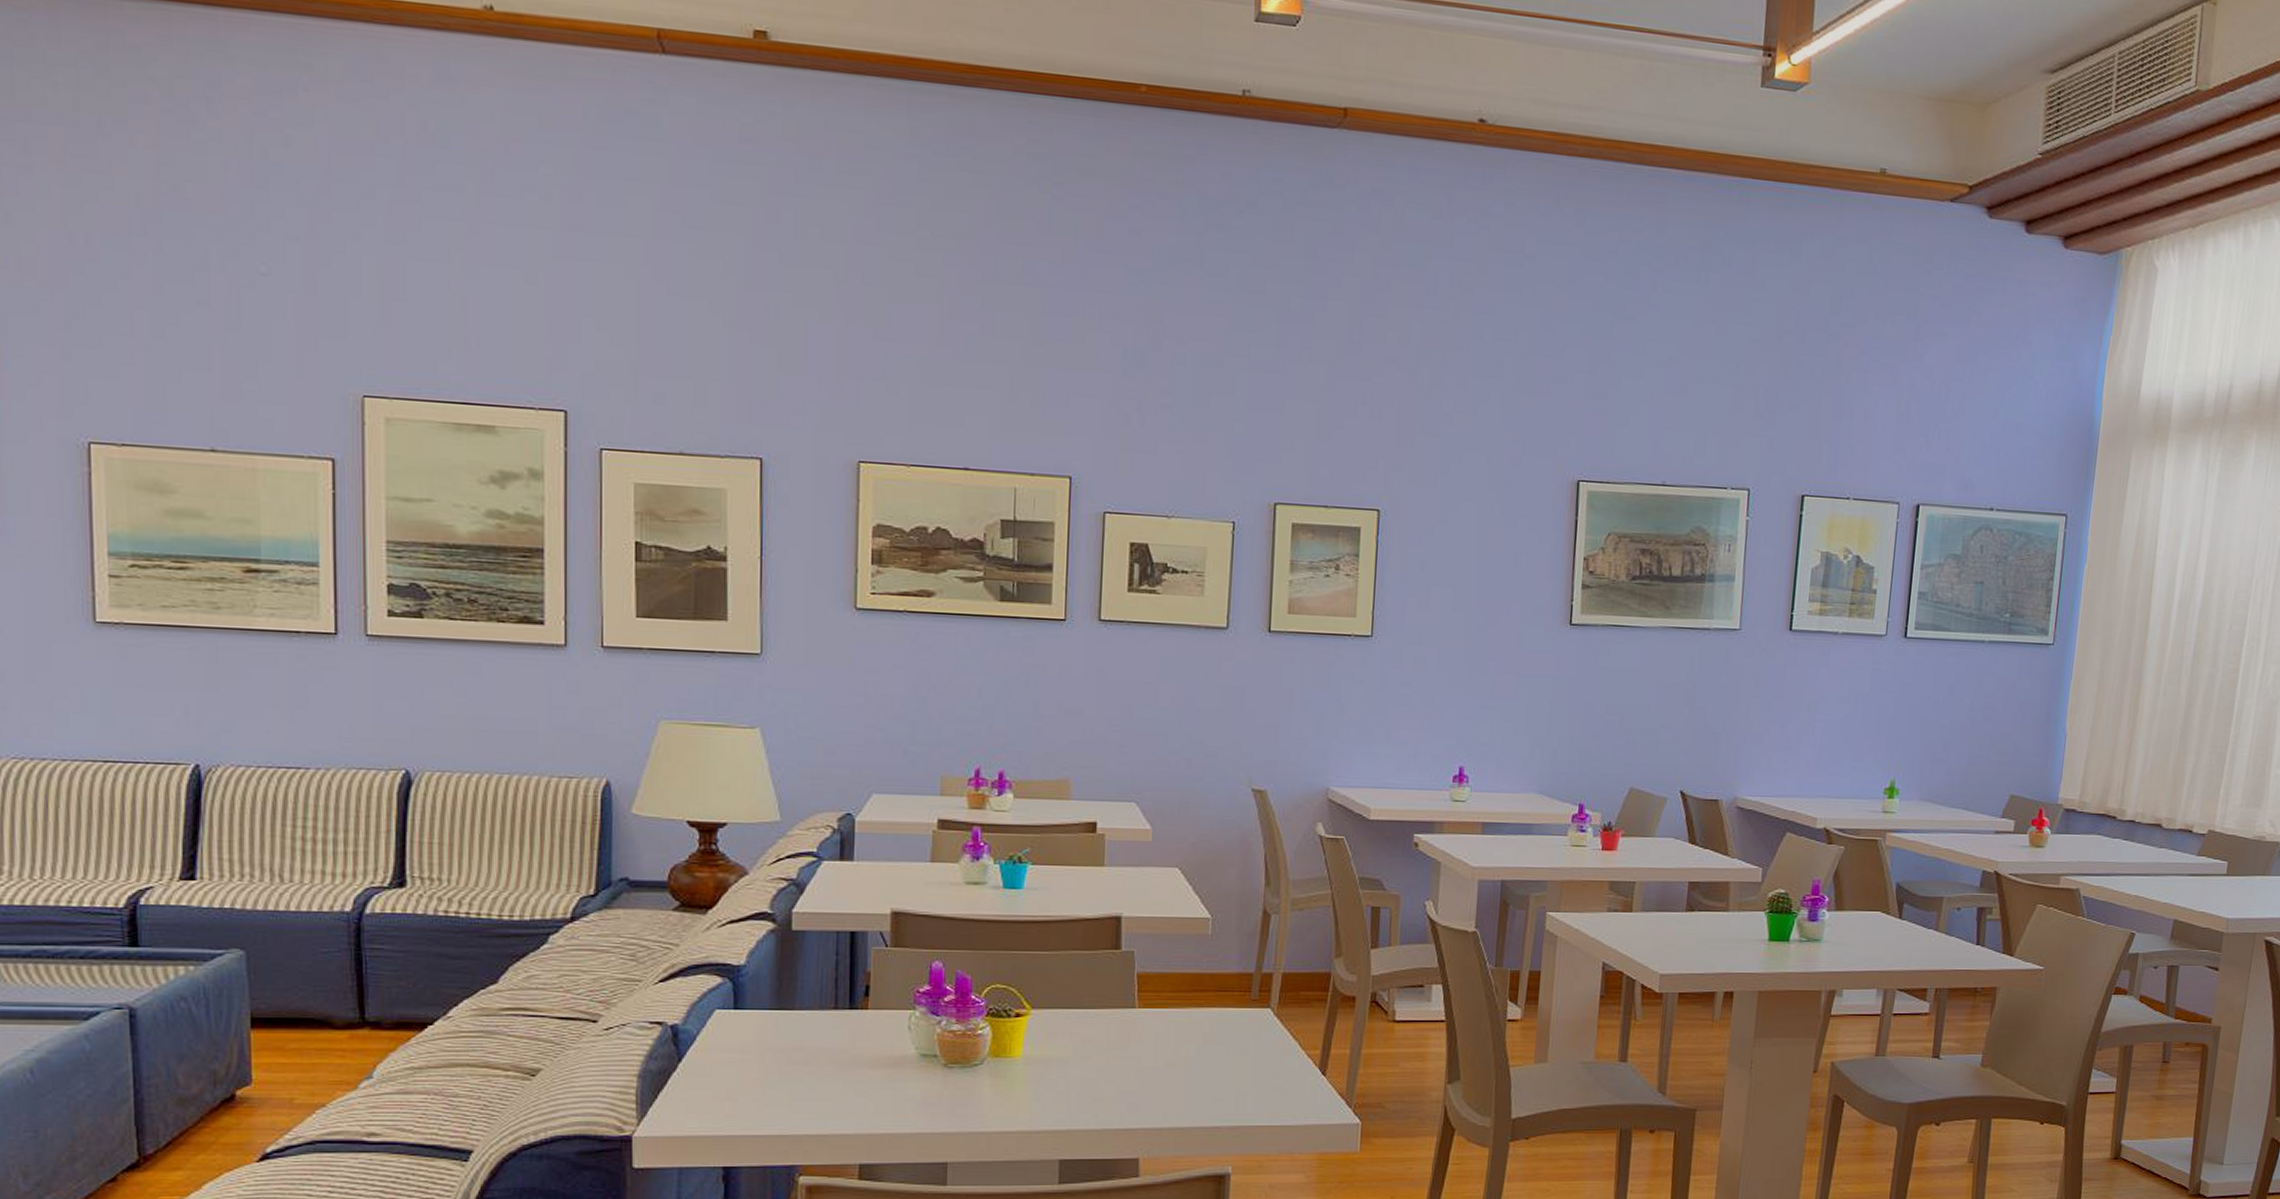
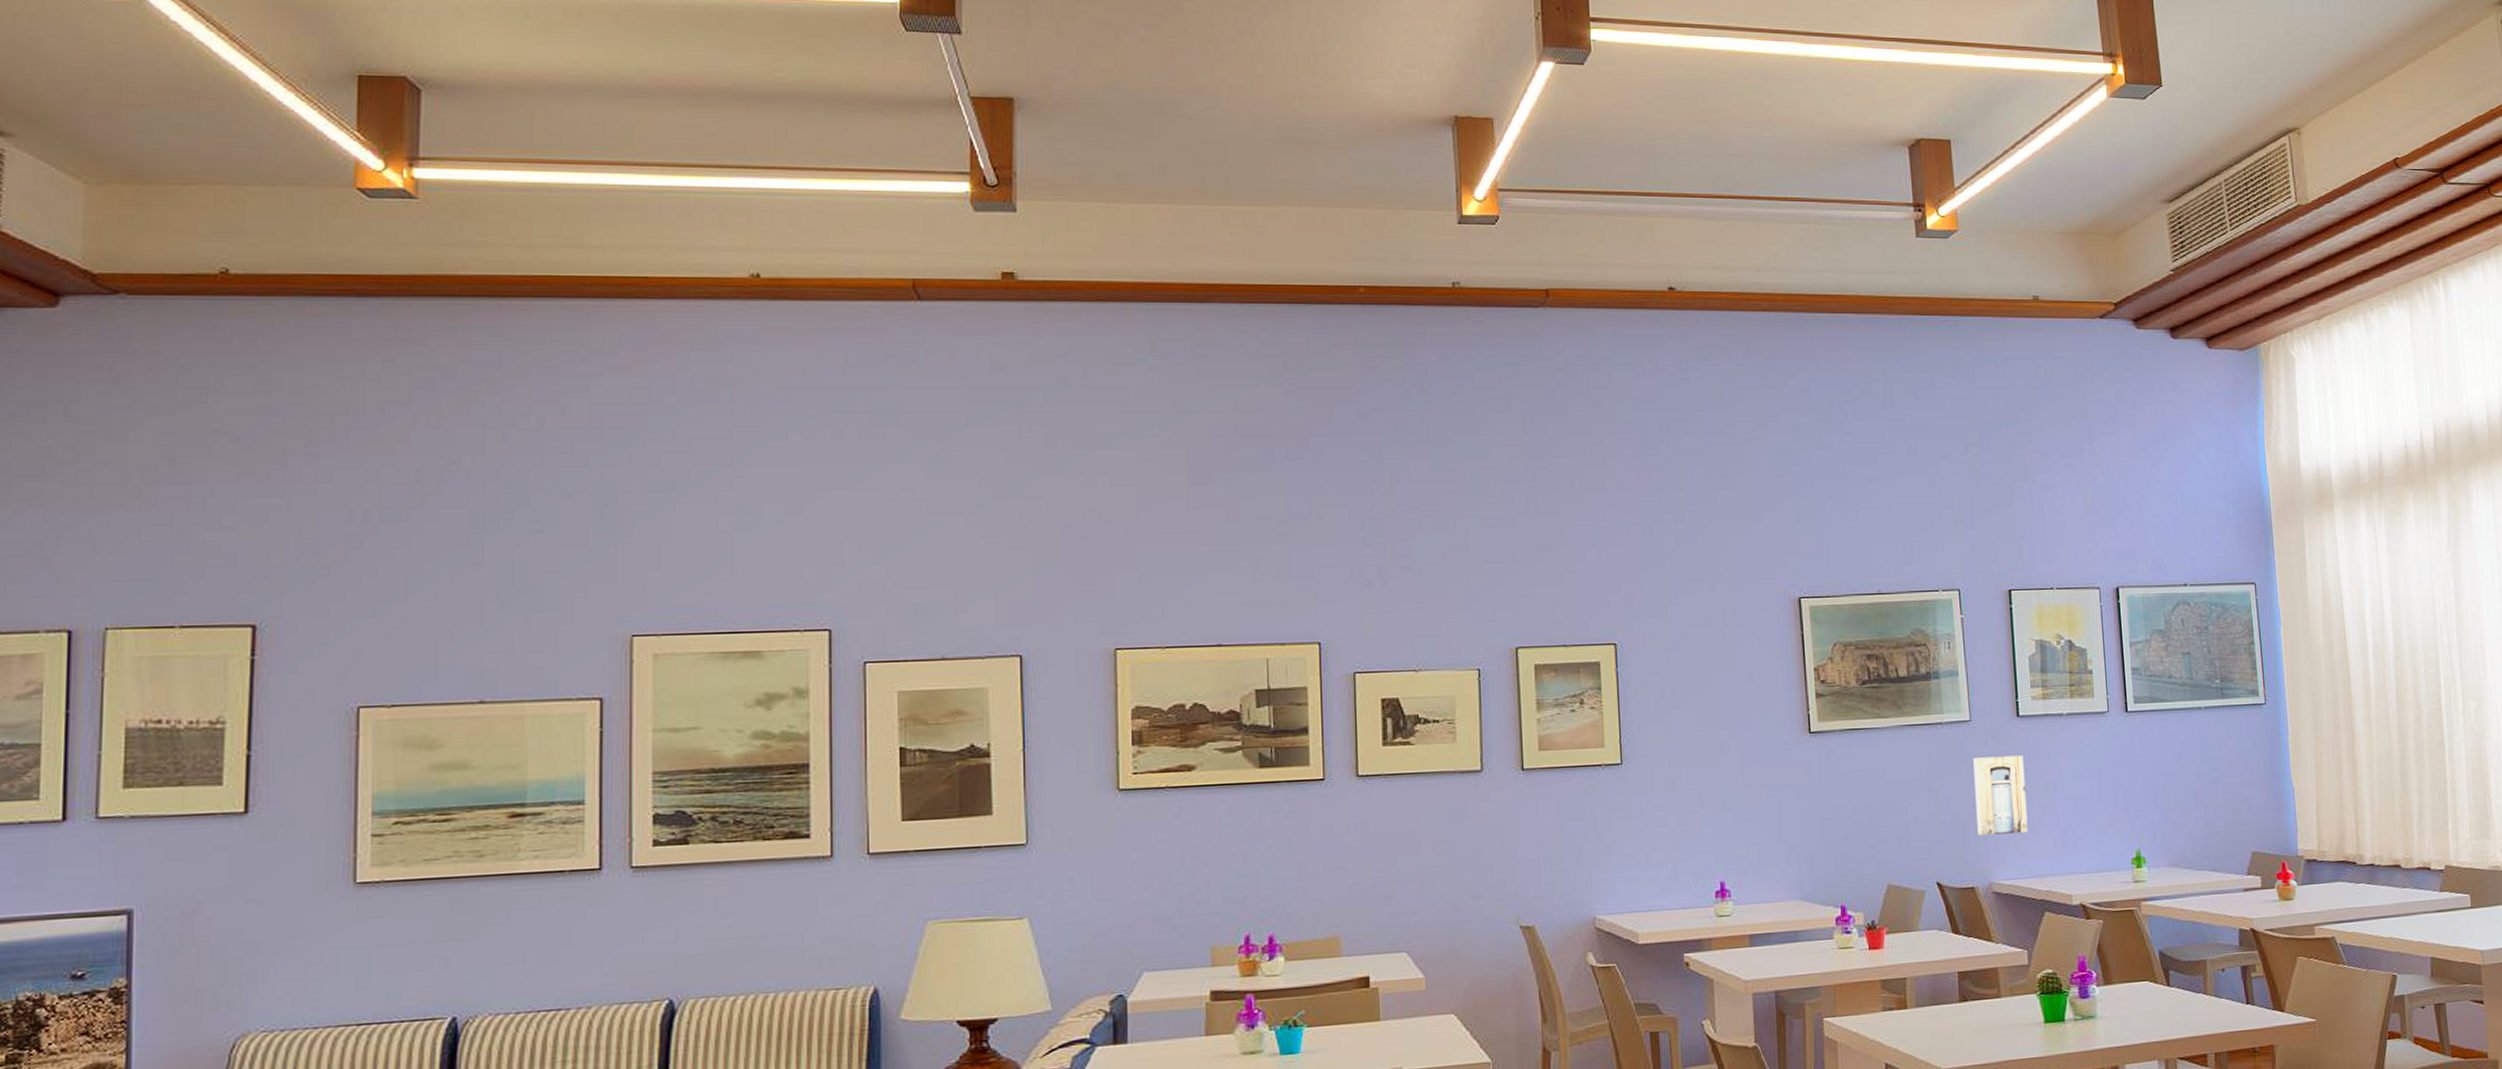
wall art: none [1730,668,1790,750] -> present [1973,755,2028,835]

